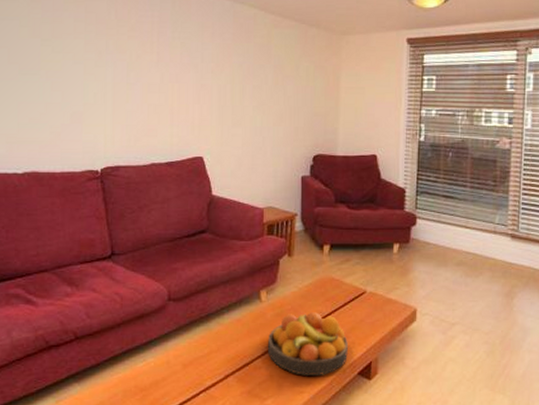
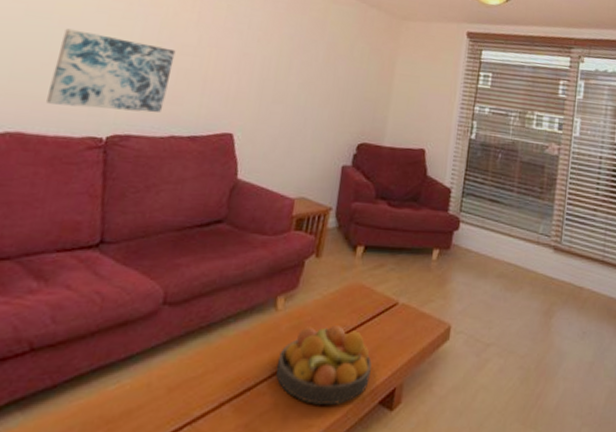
wall art: none [50,81,144,146] -> present [46,28,176,113]

